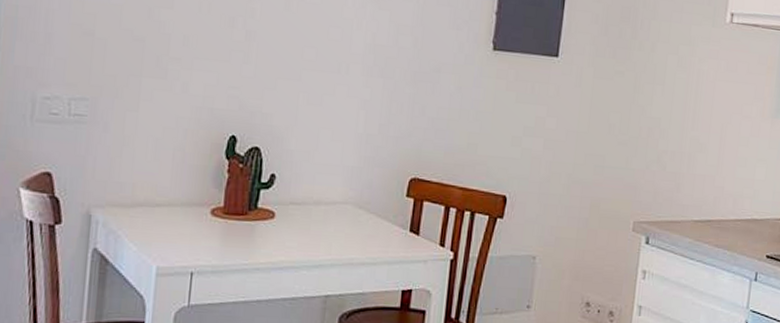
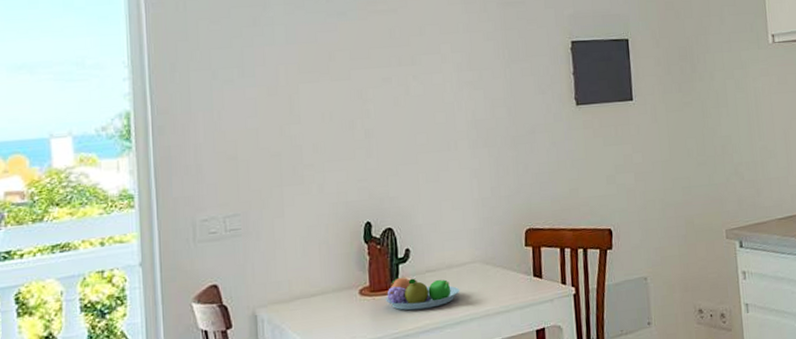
fruit bowl: none [239,203,325,245] -> present [386,277,460,311]

